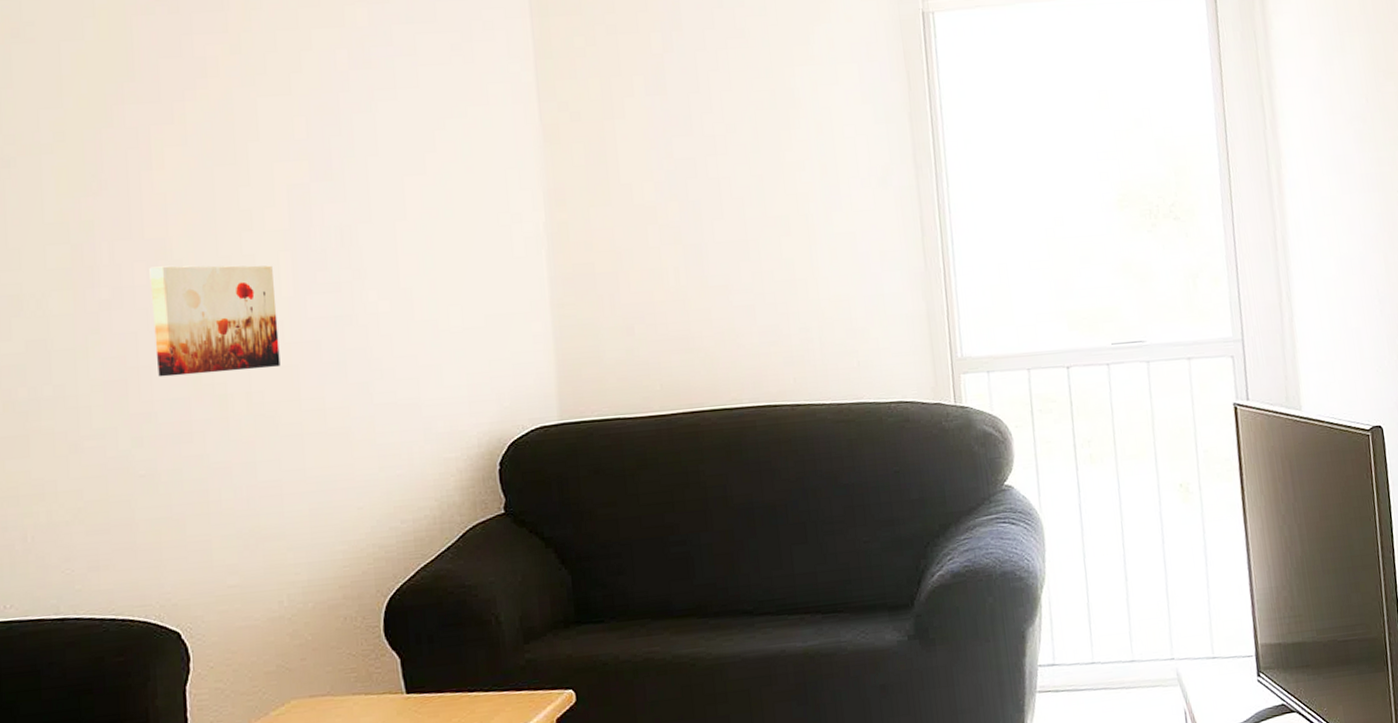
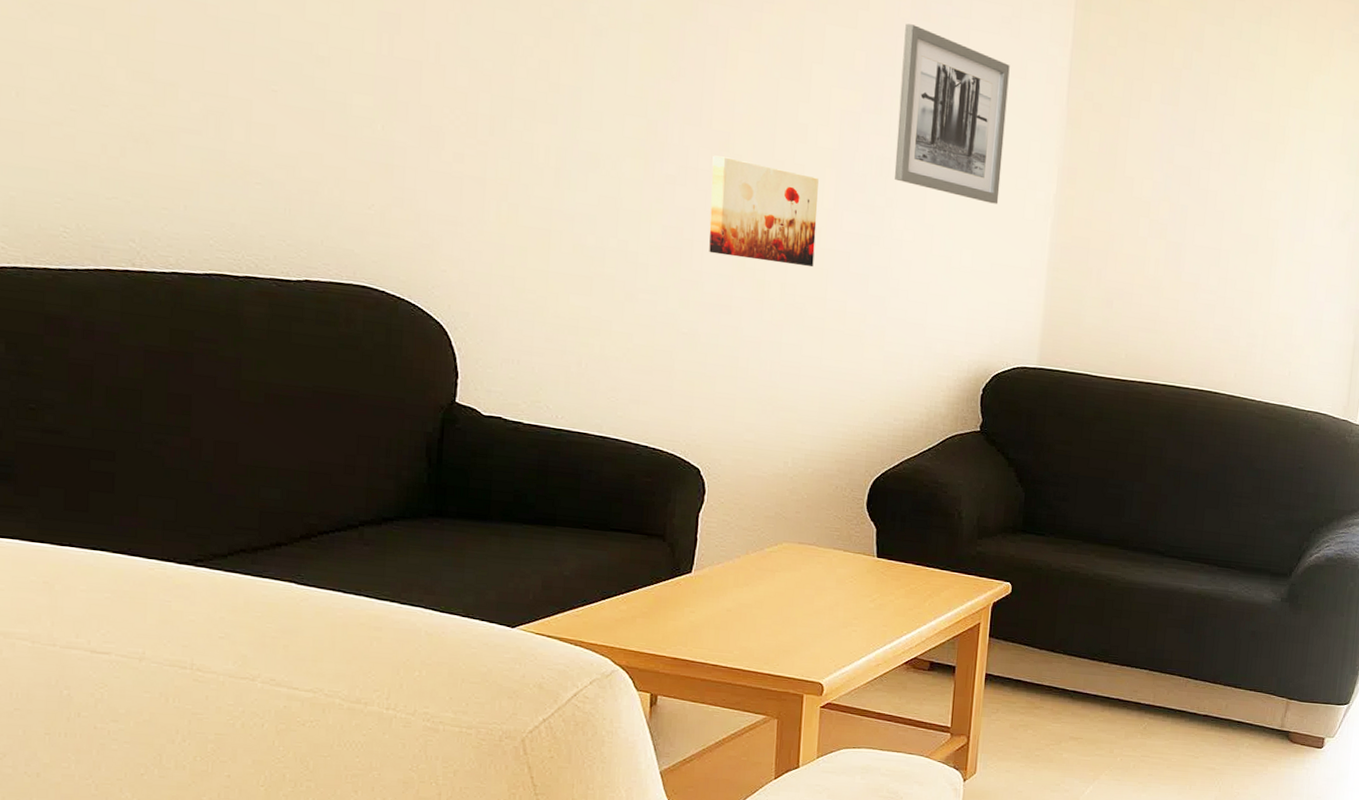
wall art: none [345,75,482,250] -> present [894,23,1010,204]

